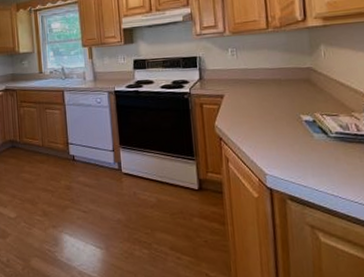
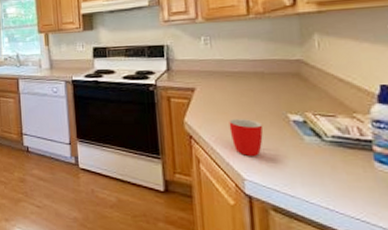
mug: none [252,120,281,153] -> present [229,118,264,156]

